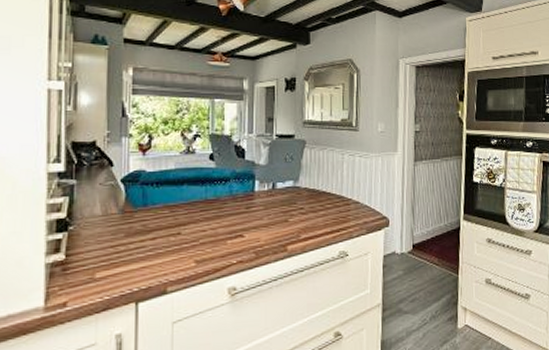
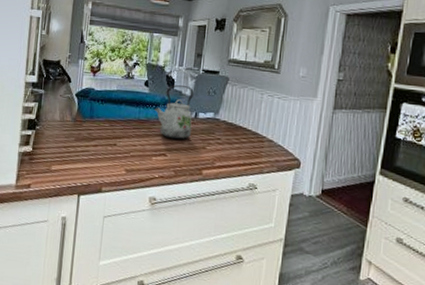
kettle: none [223,155,270,217] -> present [153,85,194,140]

